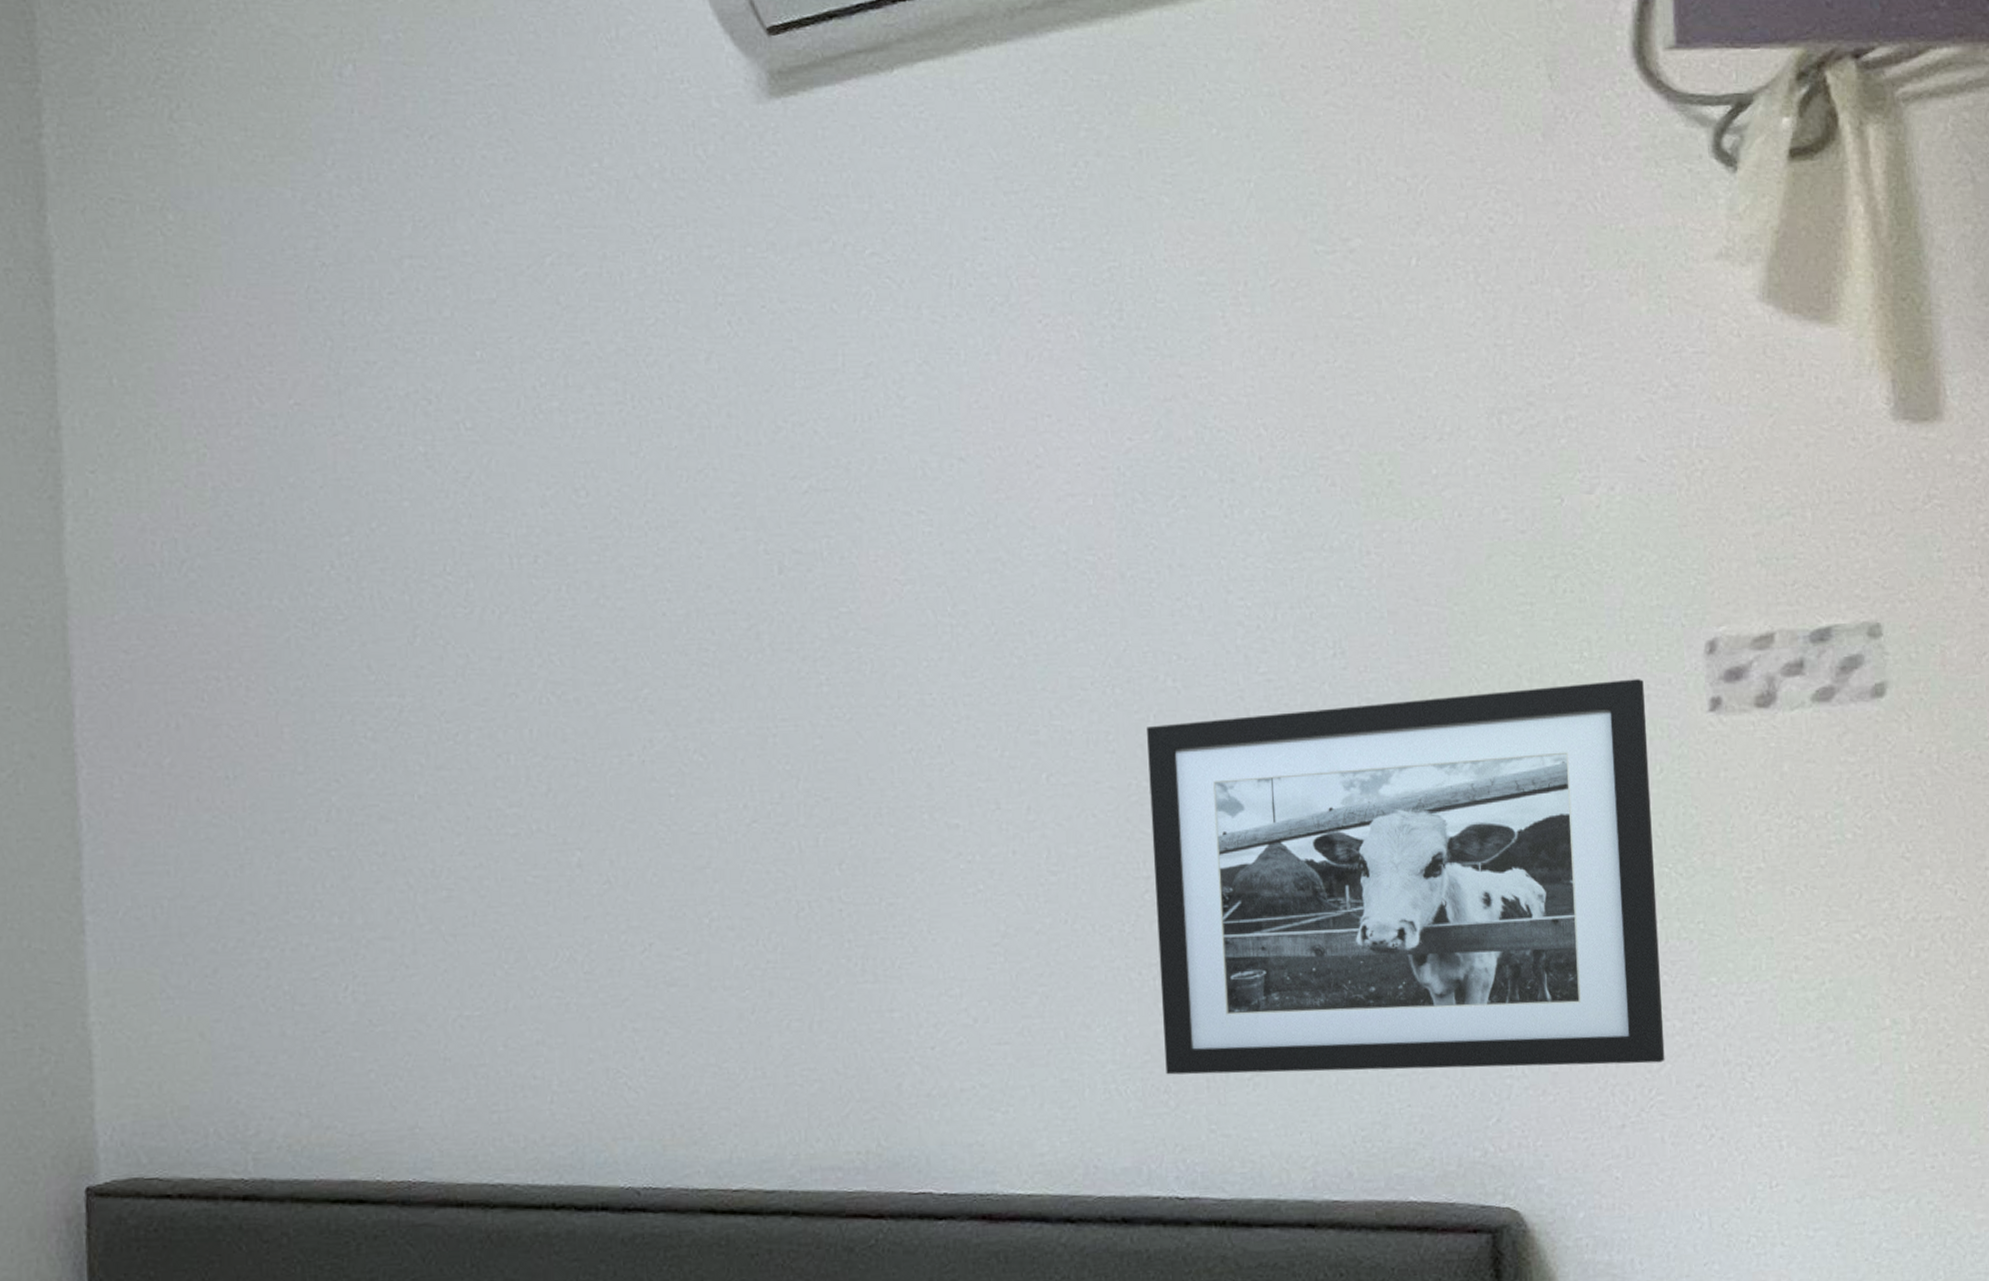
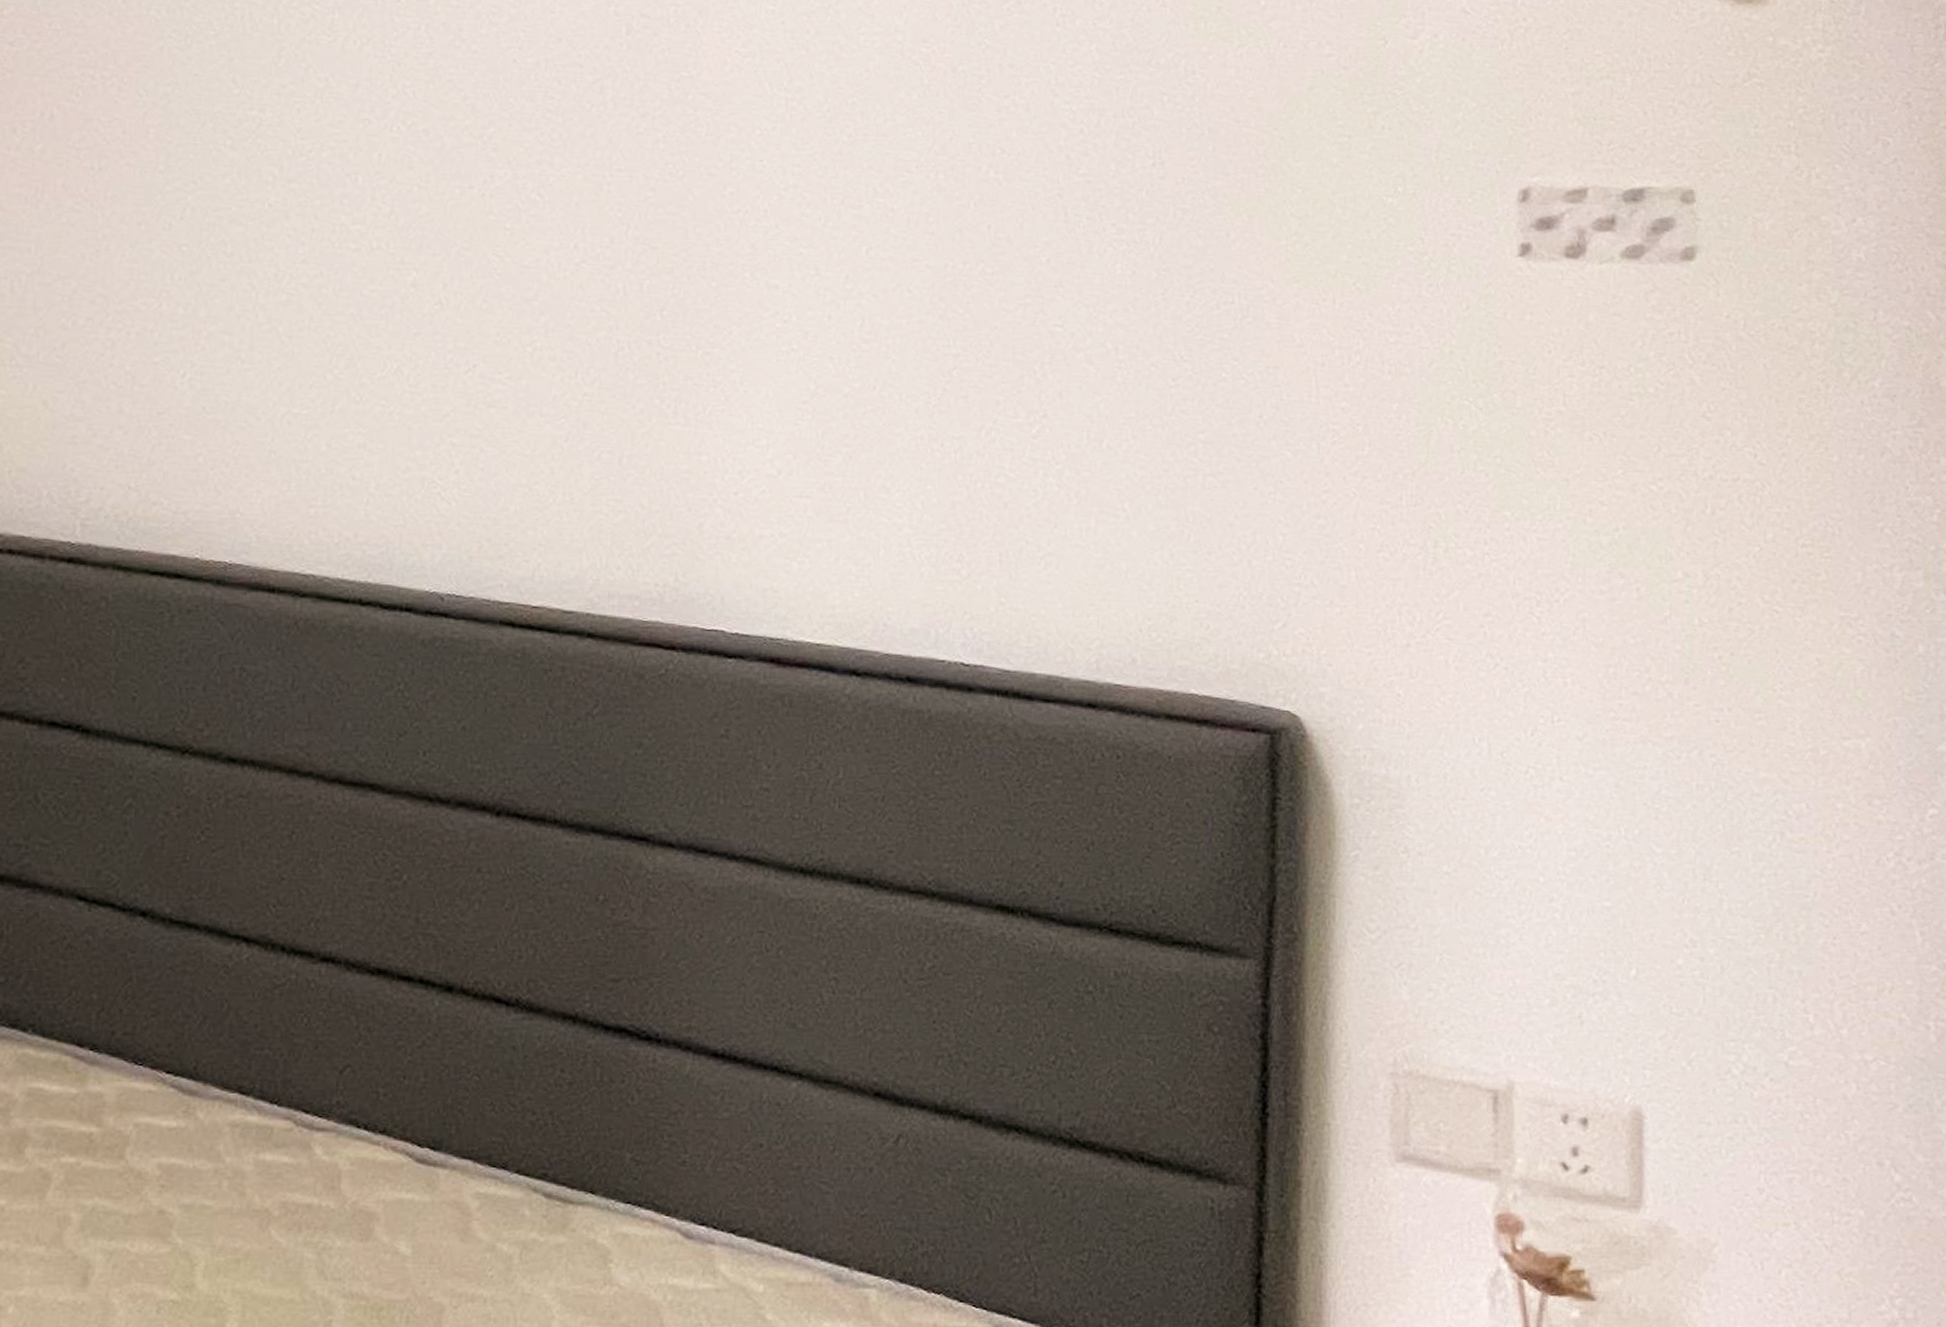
picture frame: present [1147,679,1665,1075] -> none [960,212,1456,588]

